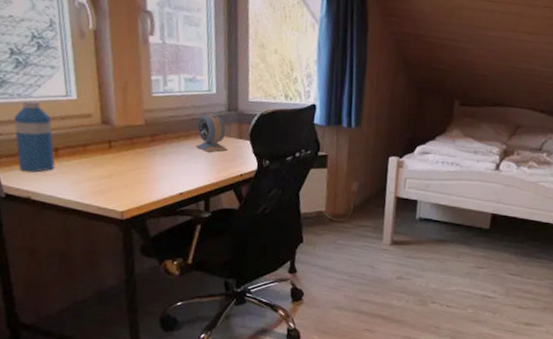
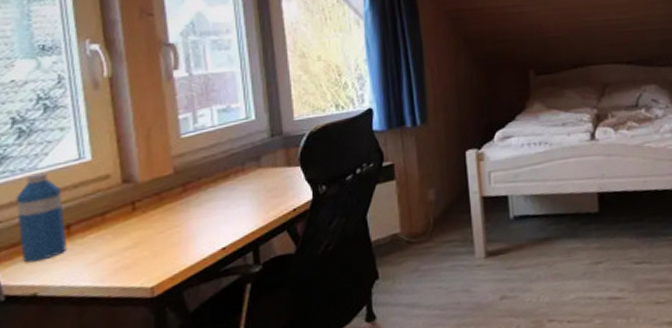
alarm clock: present [195,113,228,152] -> none [235,143,275,191]

